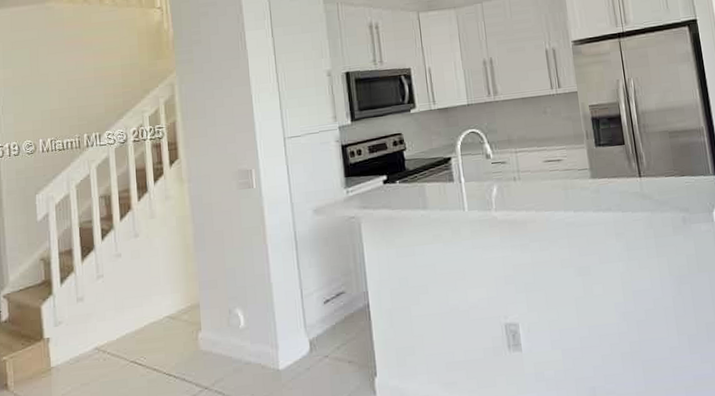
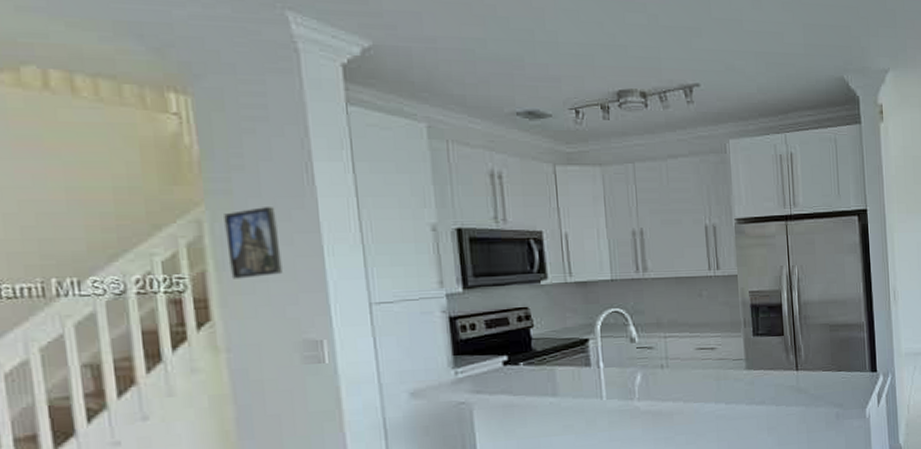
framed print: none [188,69,225,126] -> present [224,207,283,279]

